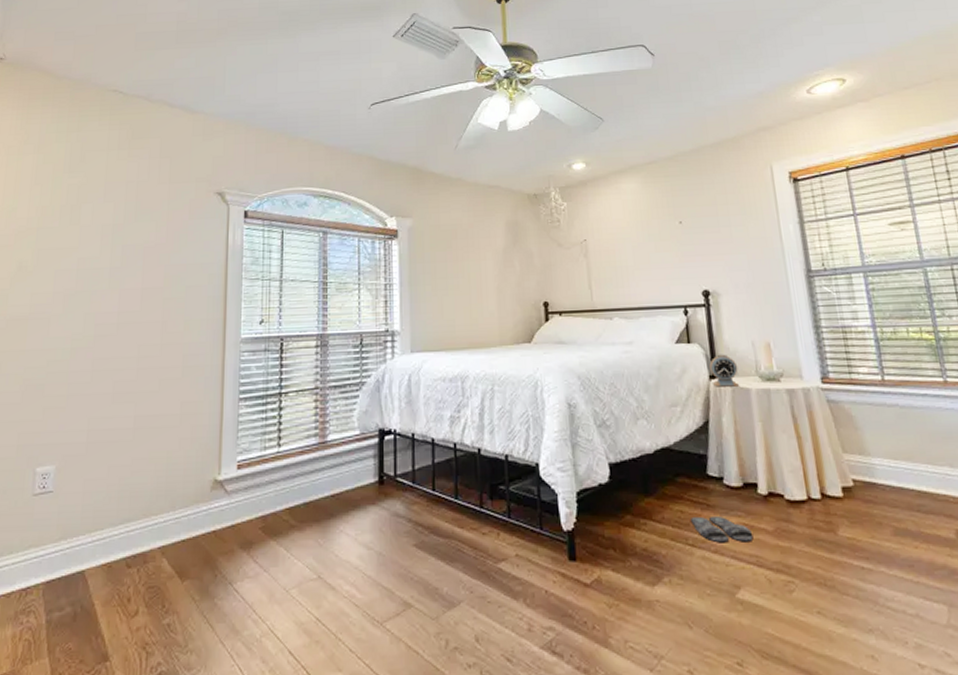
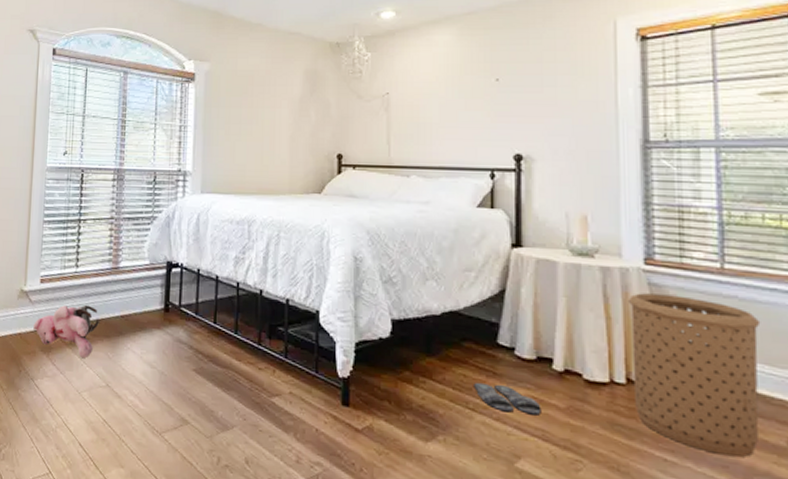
stuffed bear: none [230,487,307,550] -> present [33,304,99,359]
alarm clock: present [709,354,739,387] -> none [513,222,546,258]
laundry basket: none [812,409,933,556] -> present [627,293,761,457]

